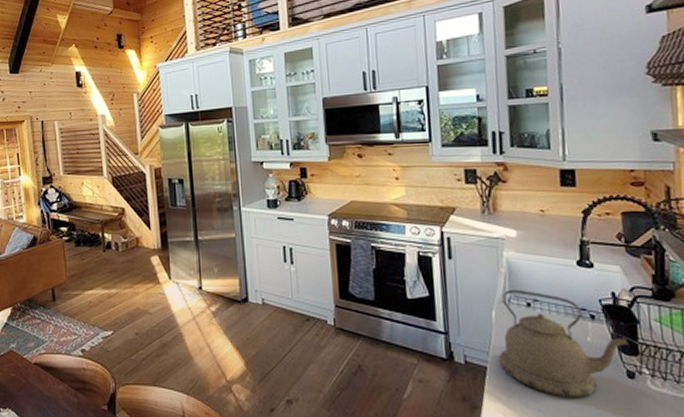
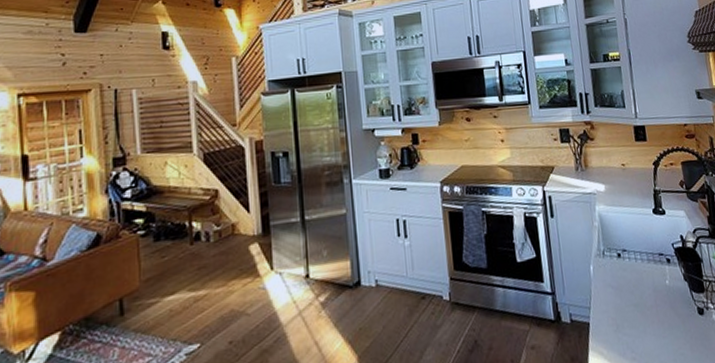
kettle: present [499,289,629,398] -> none [597,241,697,343]

